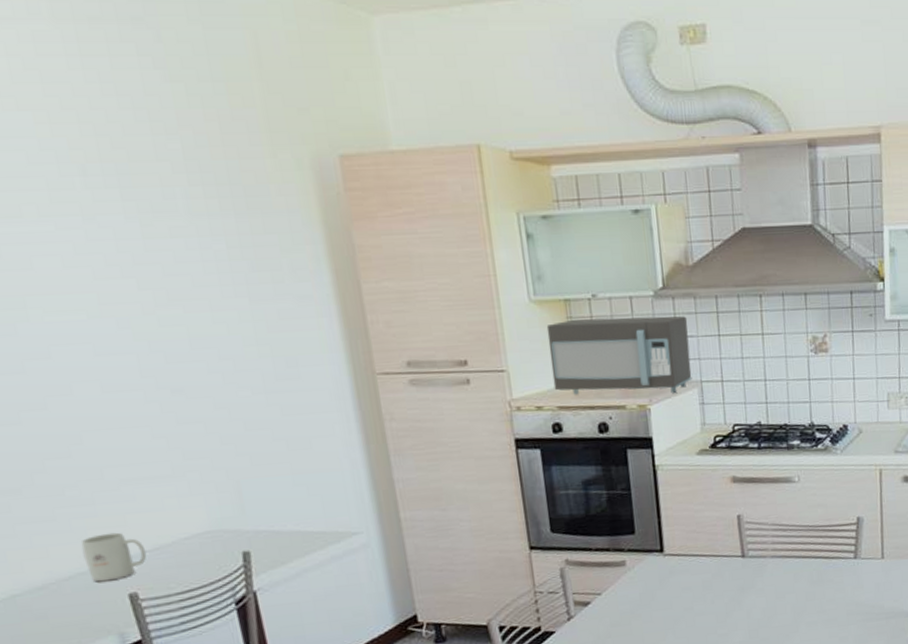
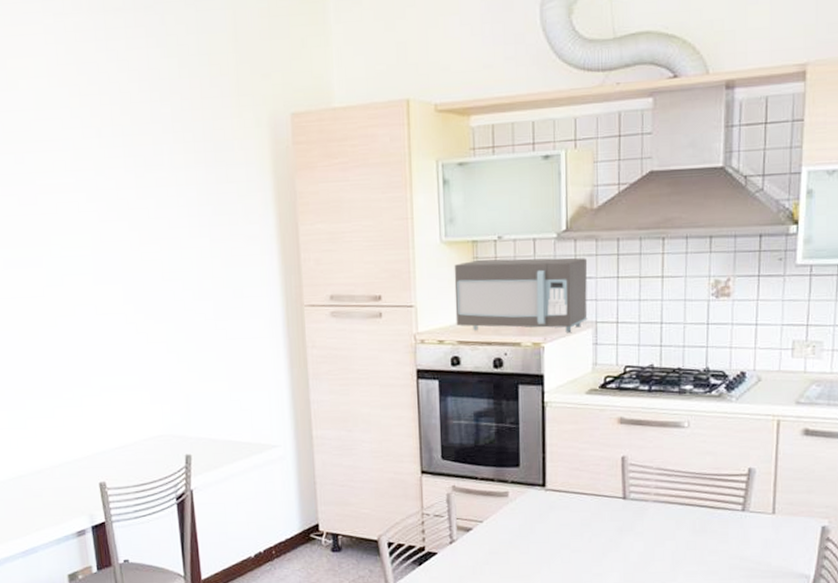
mug: present [81,532,147,582] -> none [70,430,115,471]

